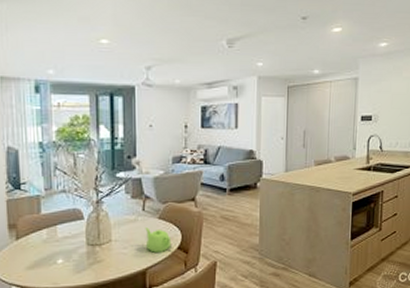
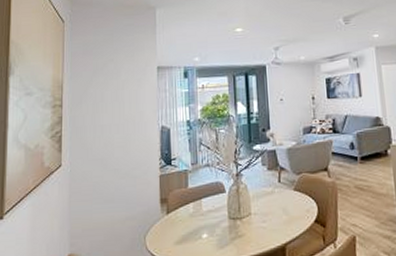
teapot: present [145,228,172,253] -> none [282,200,308,226]

